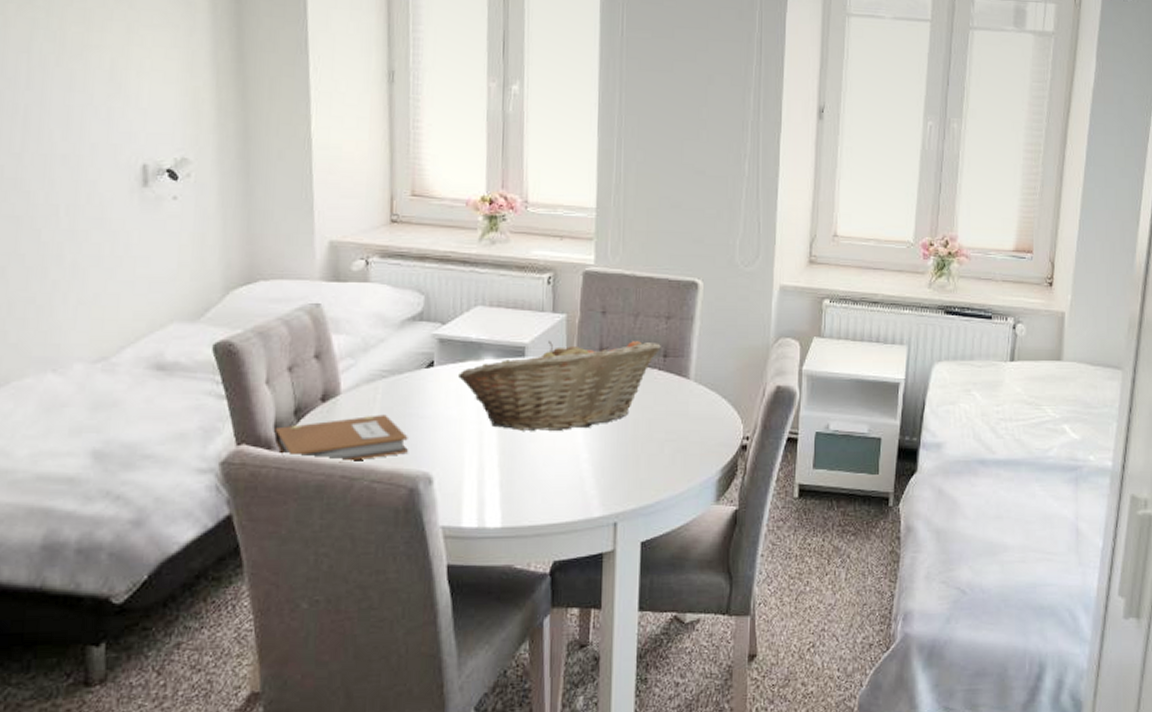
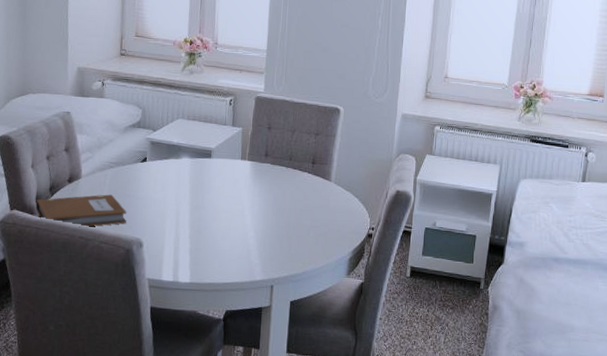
fruit basket: present [457,340,661,431] -> none [163,147,311,214]

